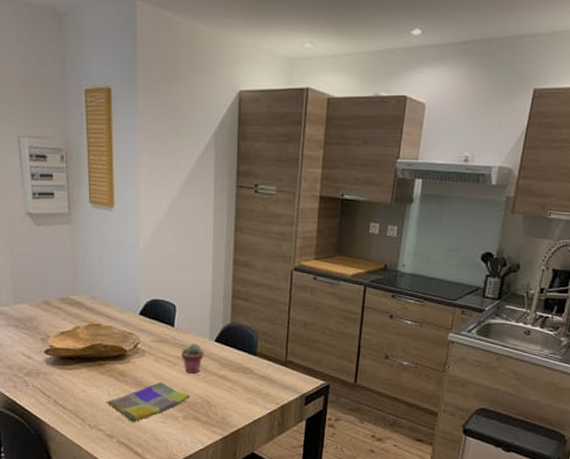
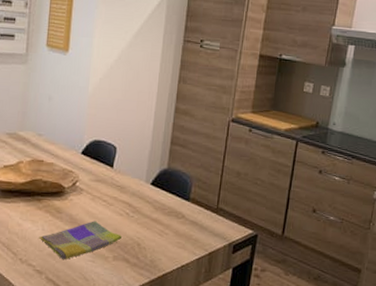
potted succulent: present [181,344,204,373] -> none [117,185,140,215]

